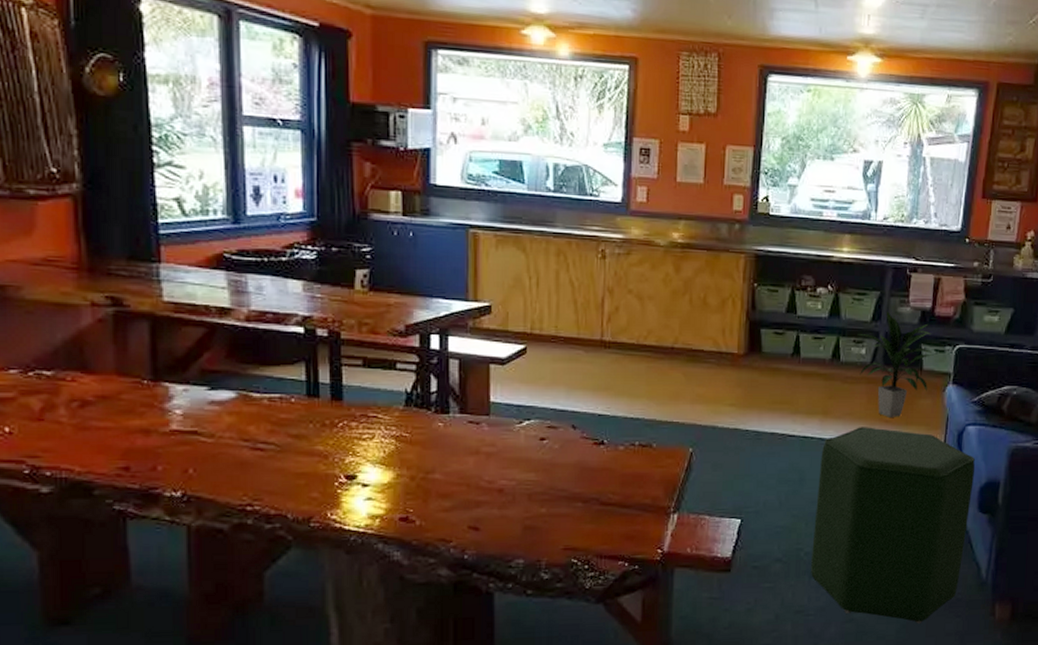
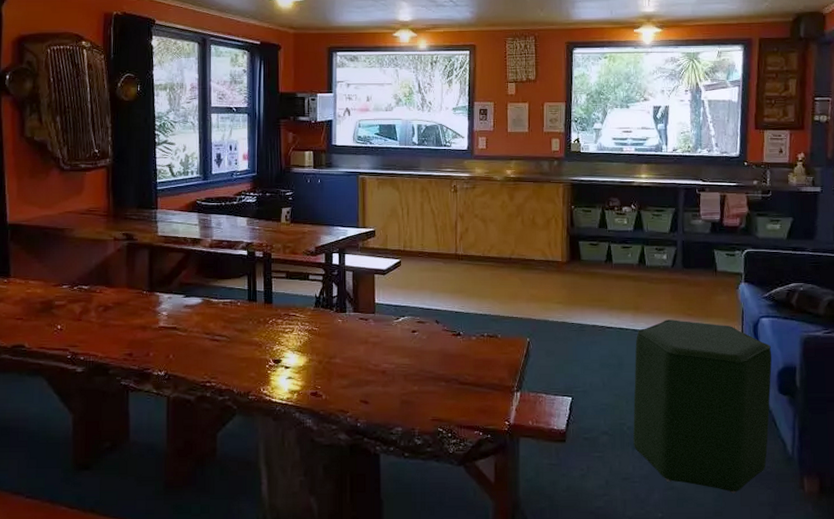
indoor plant: present [859,311,934,417] -> none [660,224,726,311]

